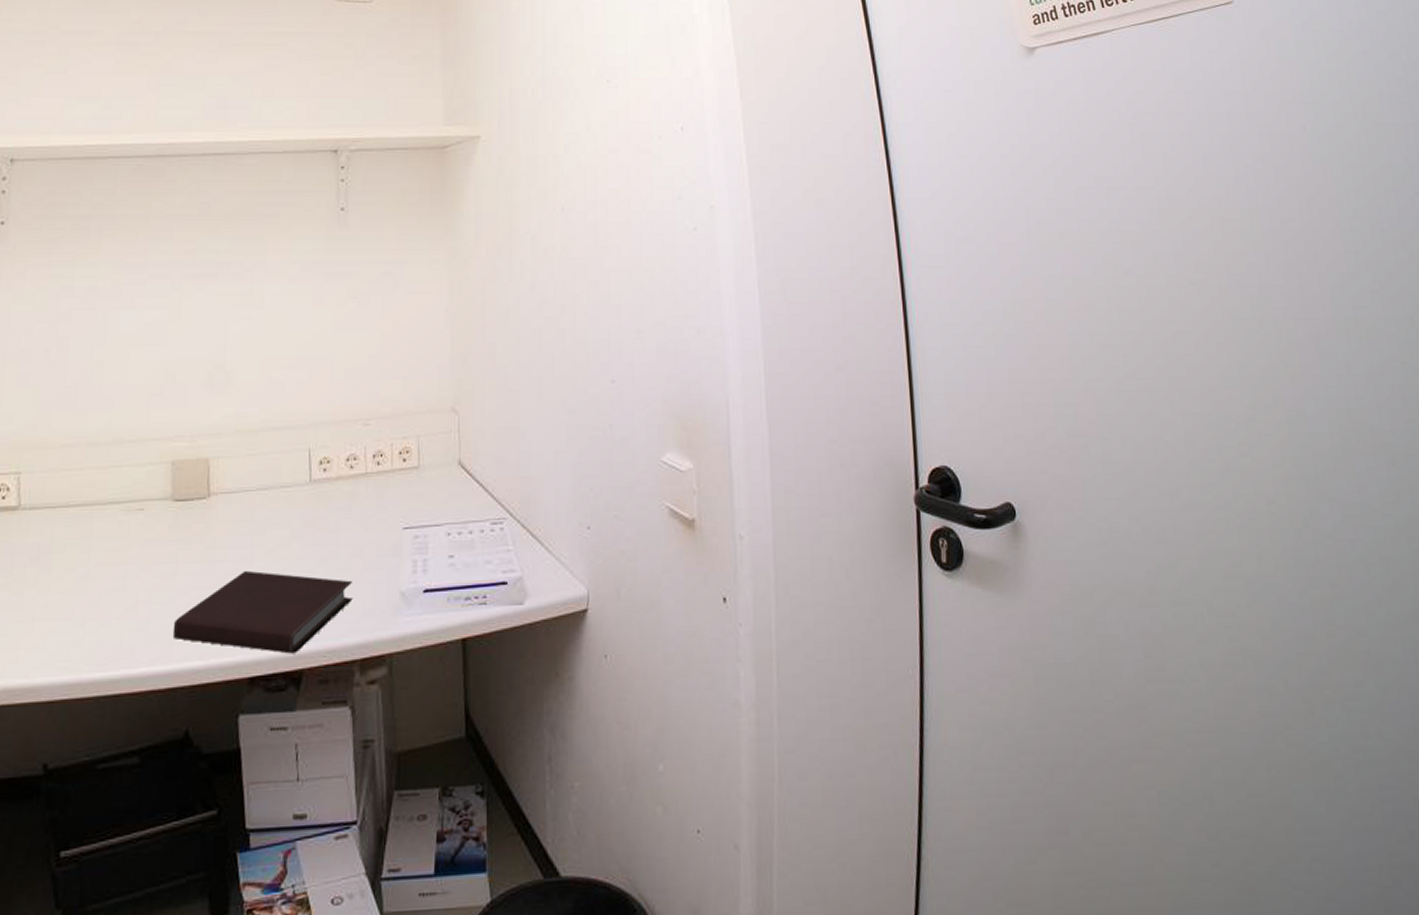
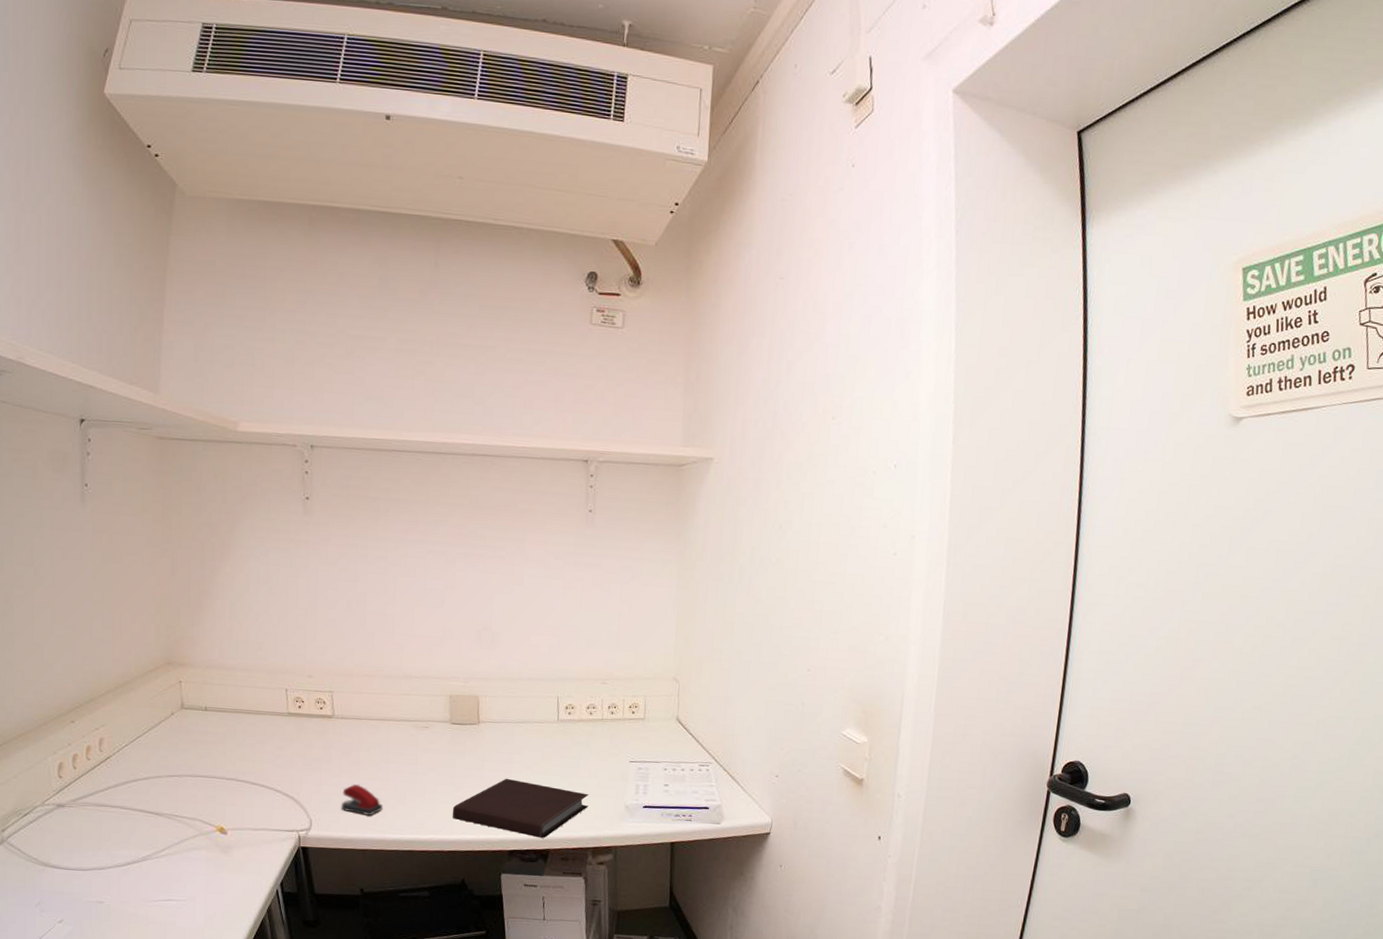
stapler: none [22,602,80,649] -> present [341,783,383,816]

